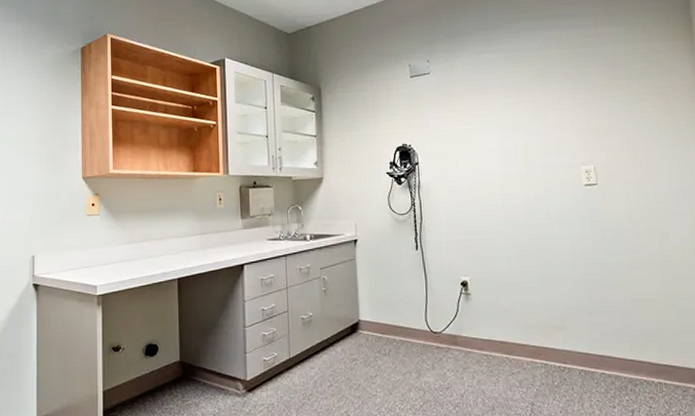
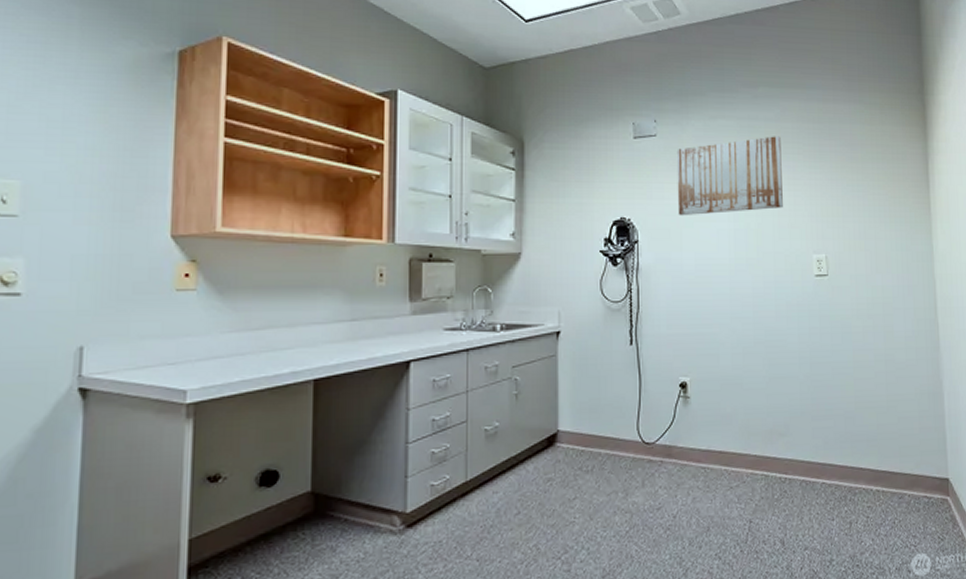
wall art: none [448,63,549,140] -> present [676,136,783,216]

